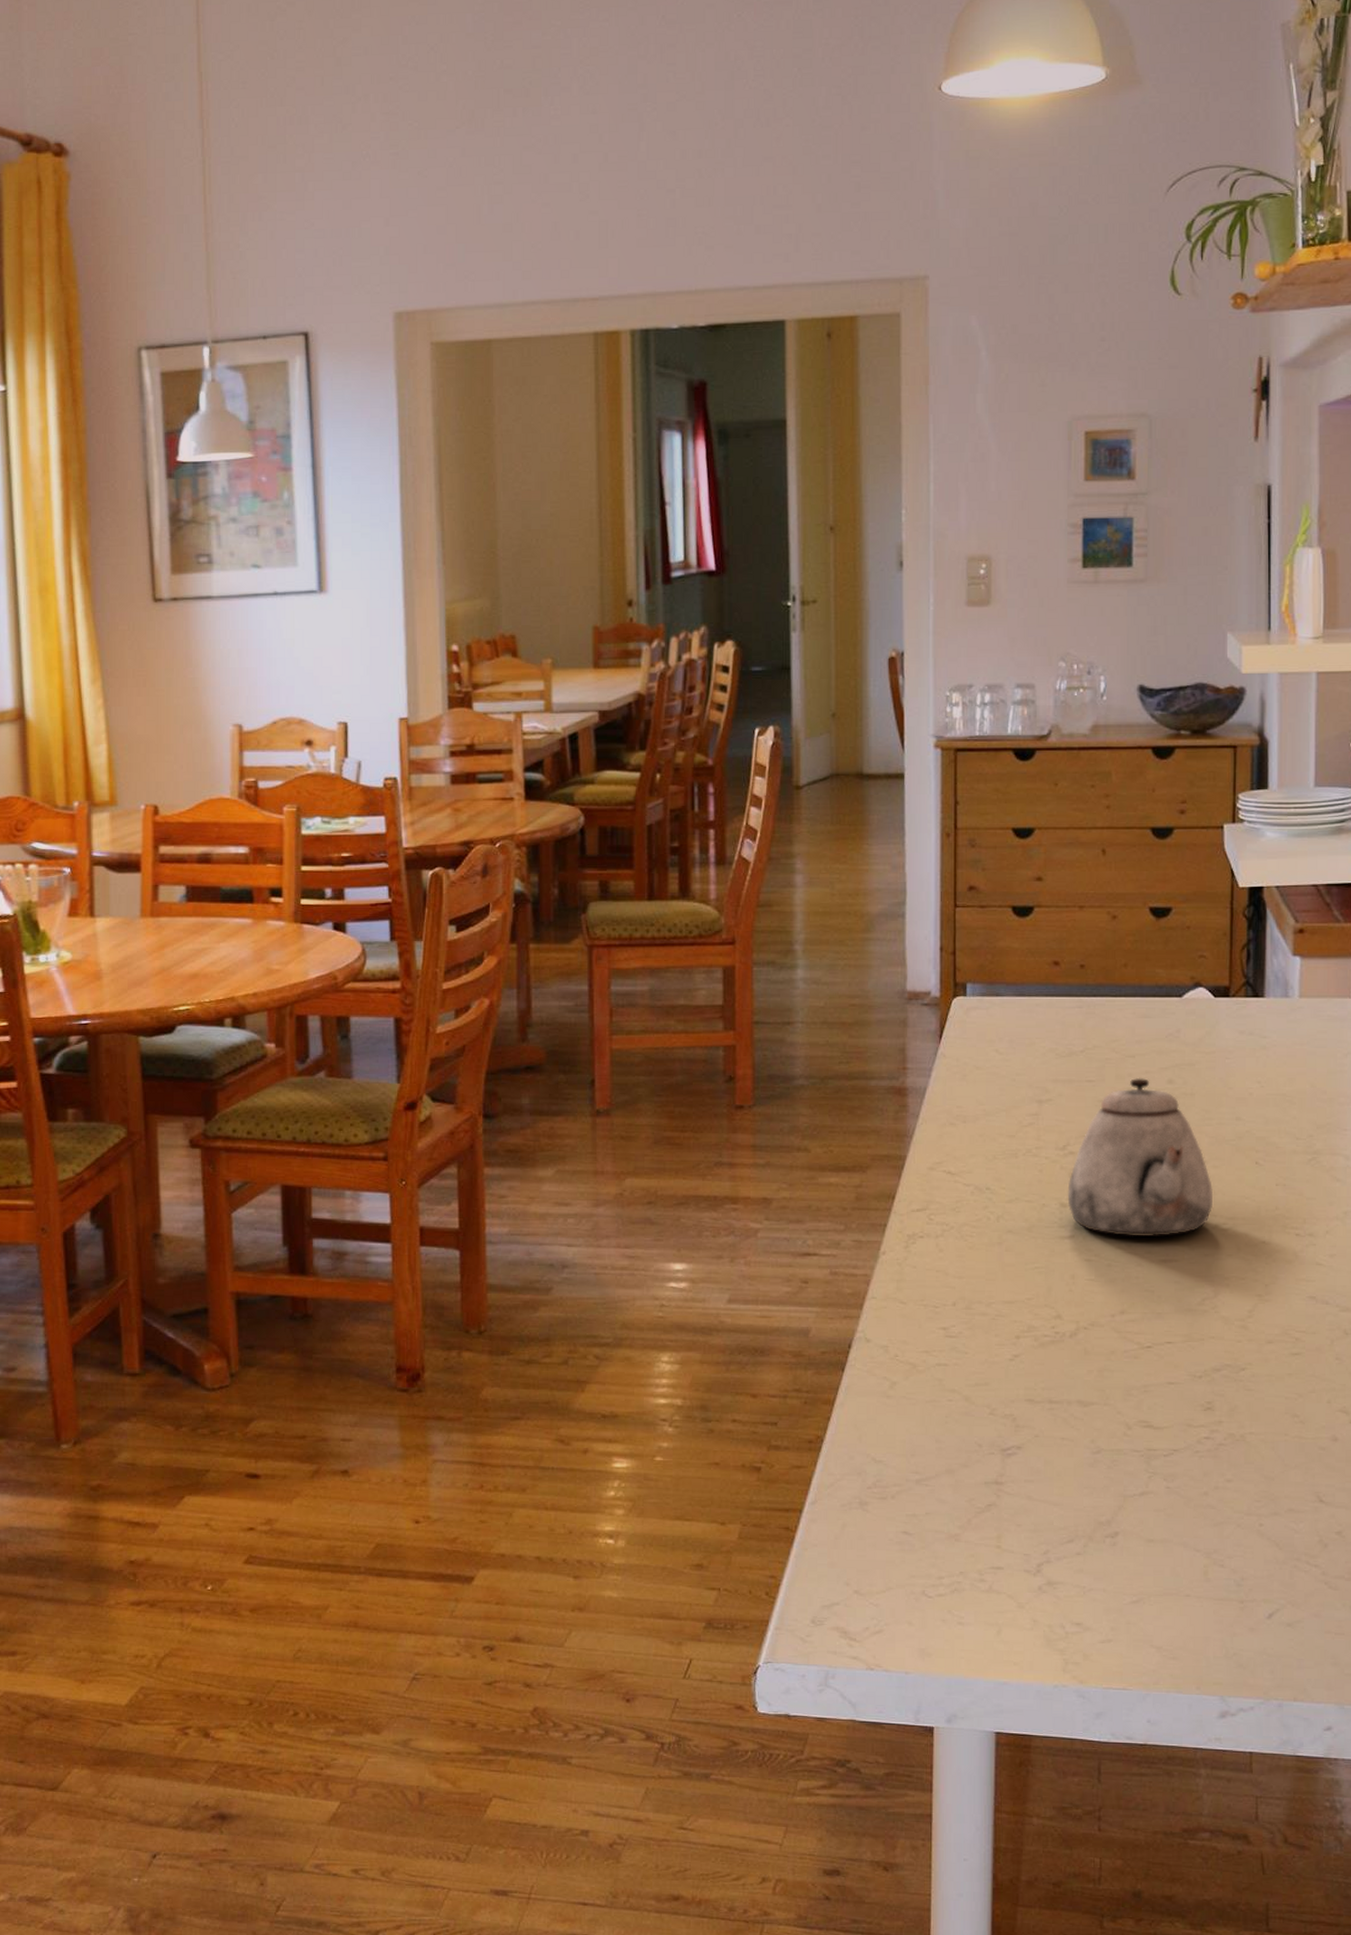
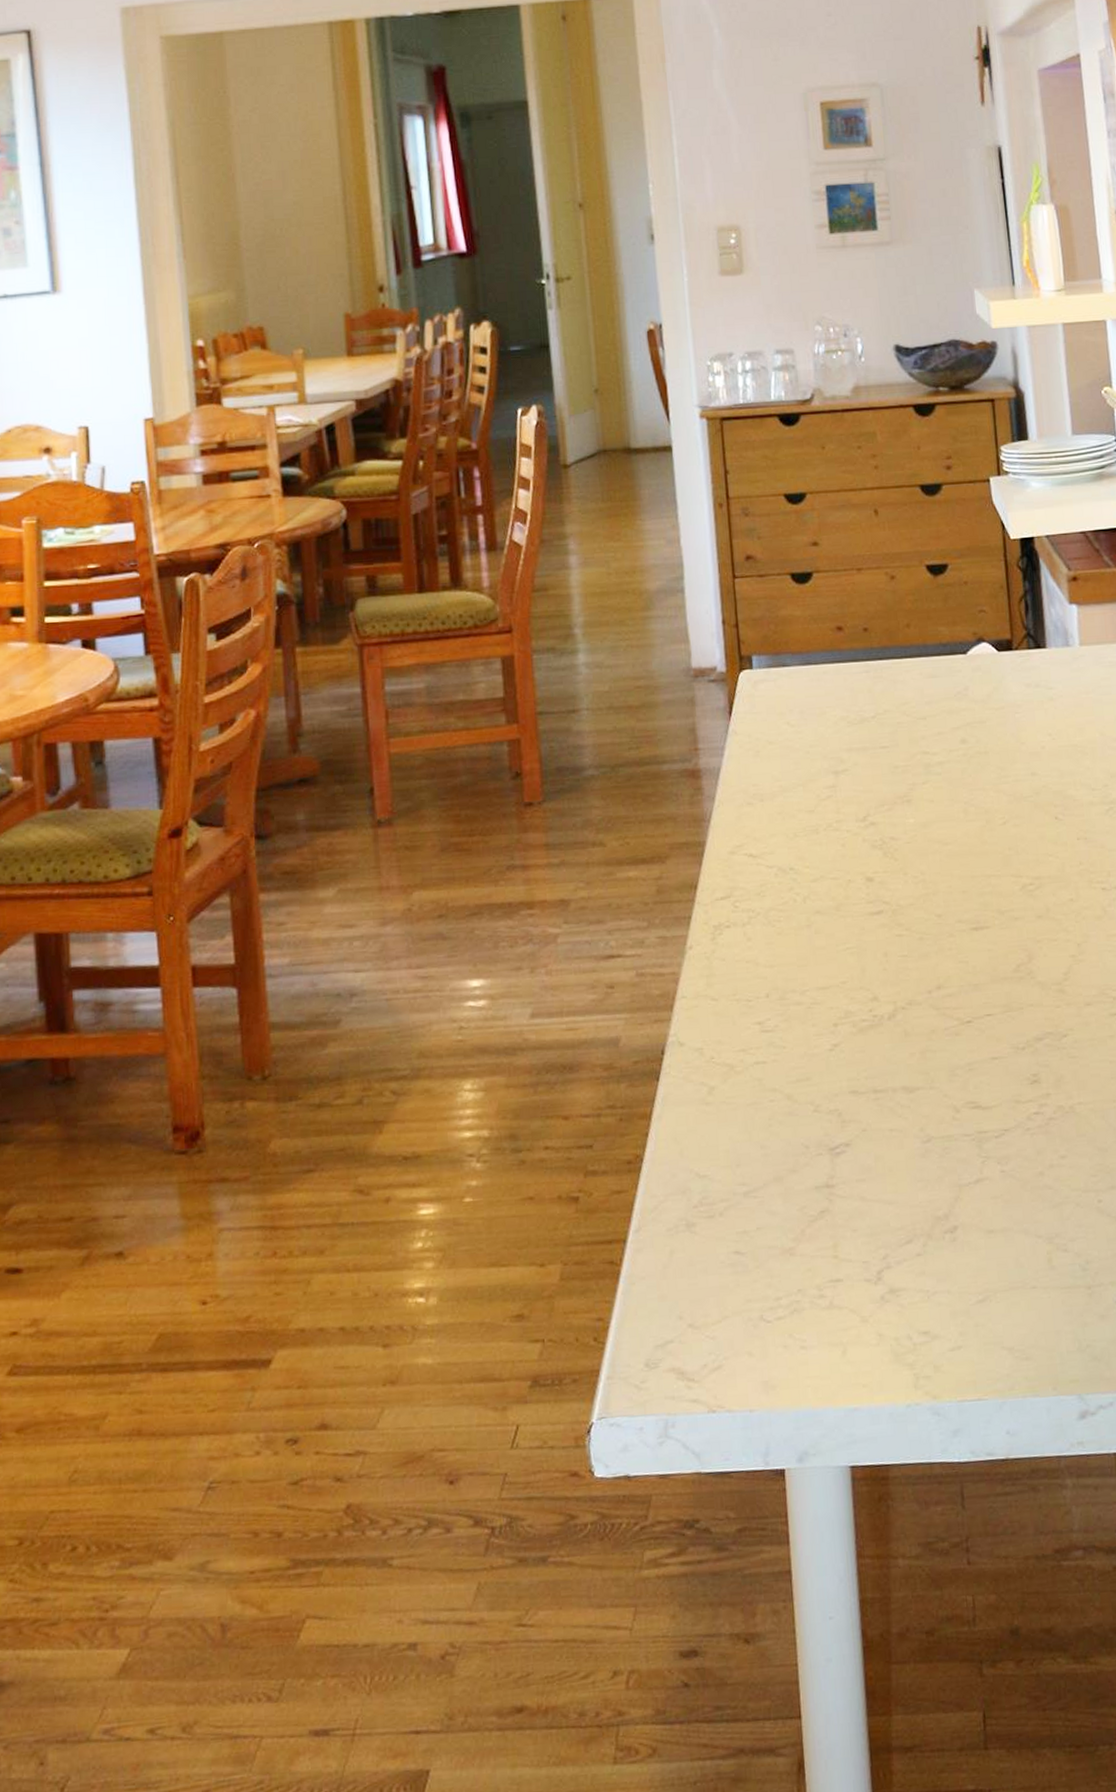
teapot: present [1067,1077,1213,1237] -> none [872,739,1018,907]

